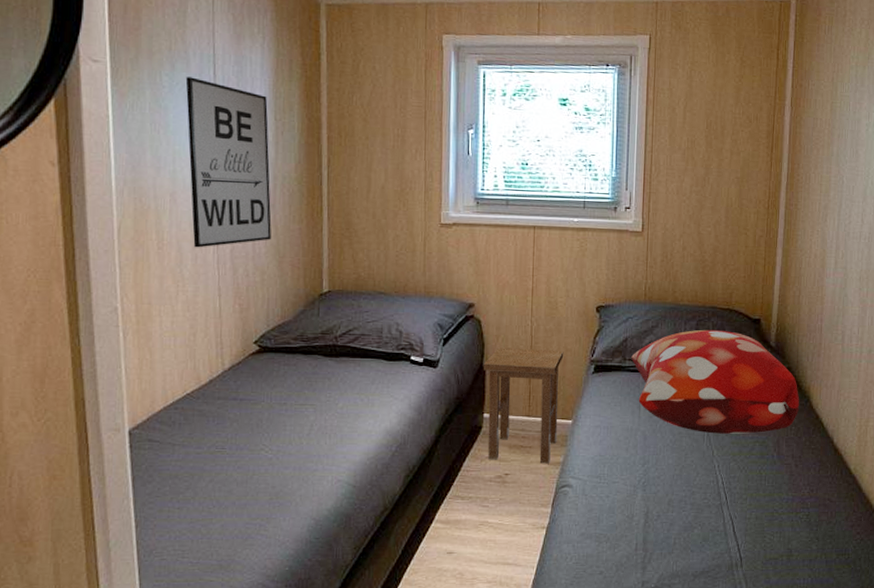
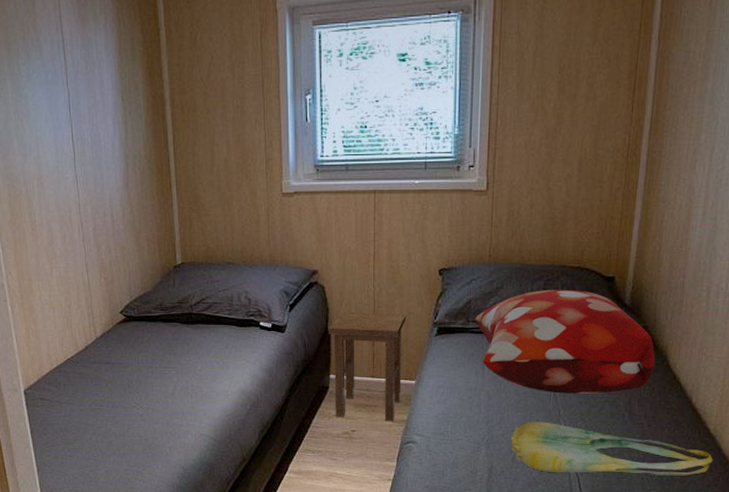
wall art: present [185,77,272,248] -> none [40,64,127,228]
tote bag: none [666,463,855,517] -> present [510,421,713,476]

